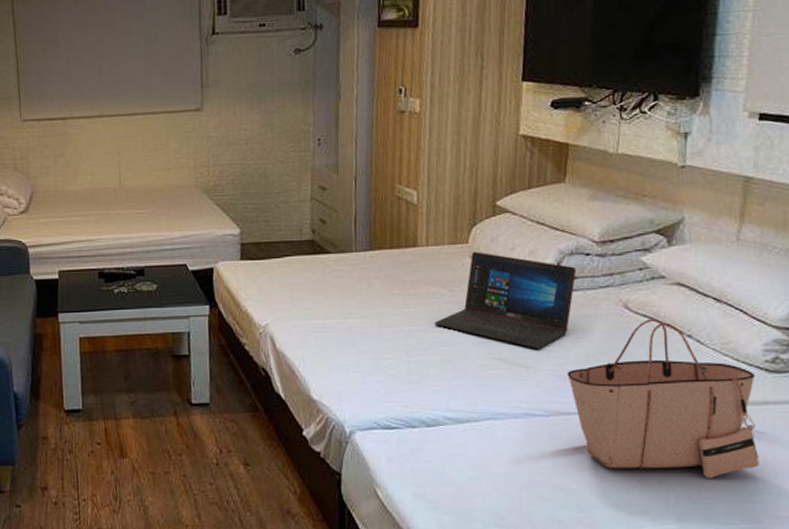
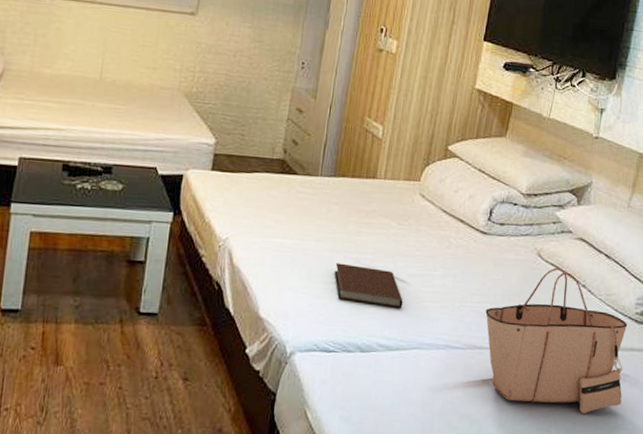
notebook: none [385,338,467,380] -> present [334,263,403,309]
laptop: present [434,251,577,349] -> none [381,190,505,286]

